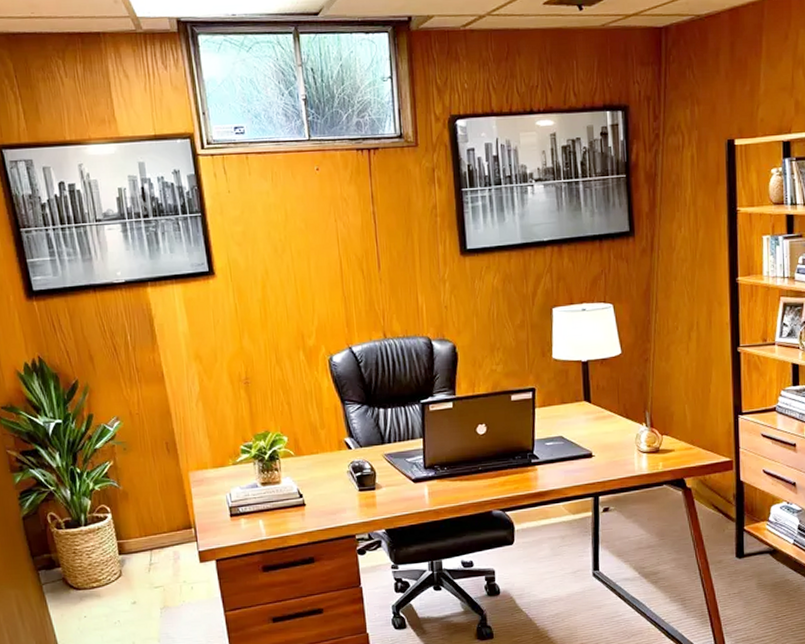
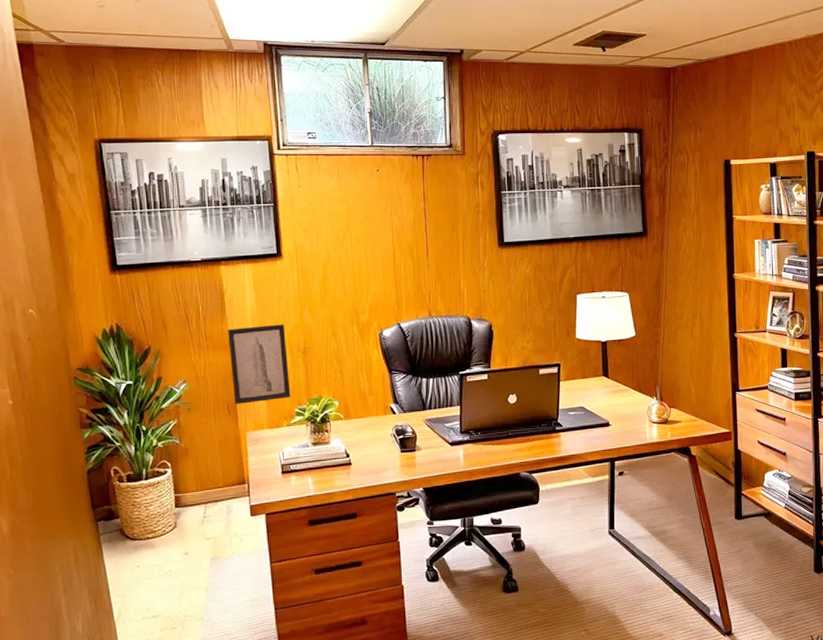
wall art: none [160,351,235,443] -> present [227,324,291,405]

